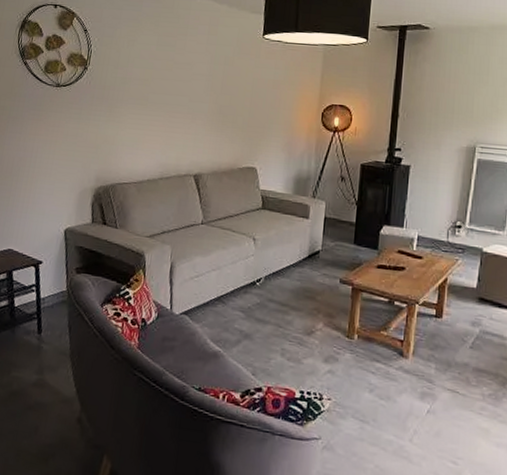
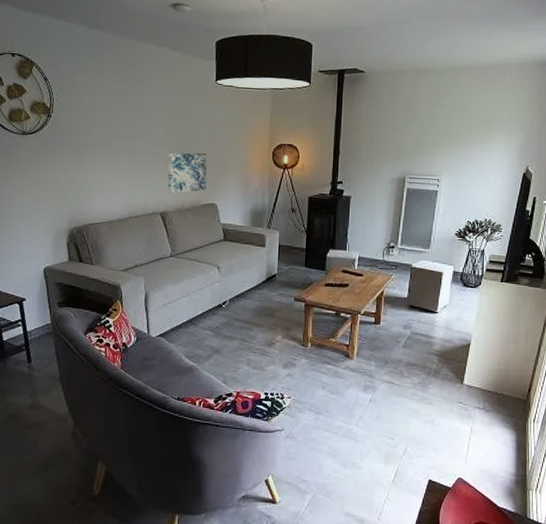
wall art: none [203,110,249,155] -> present [167,153,207,194]

